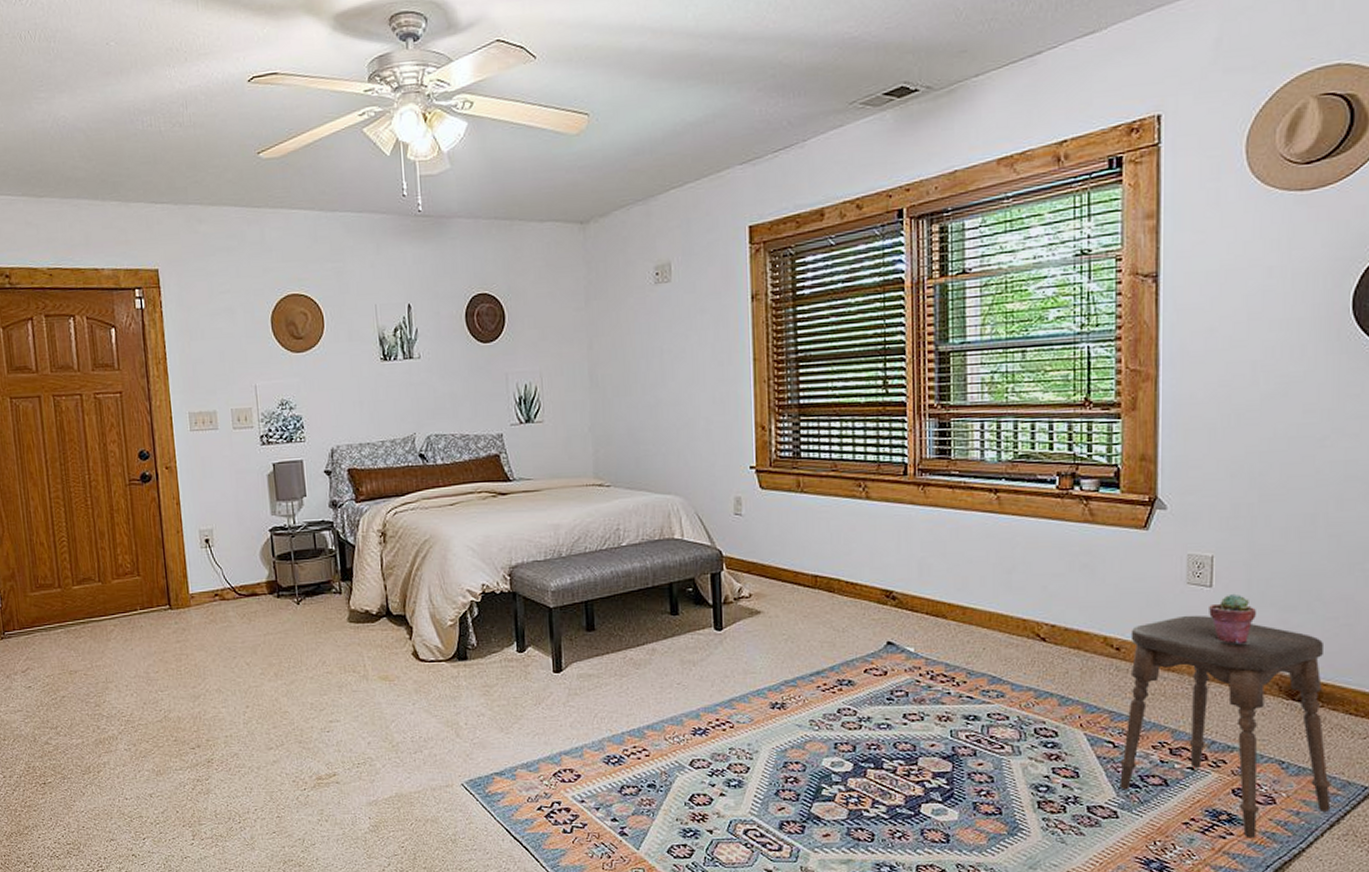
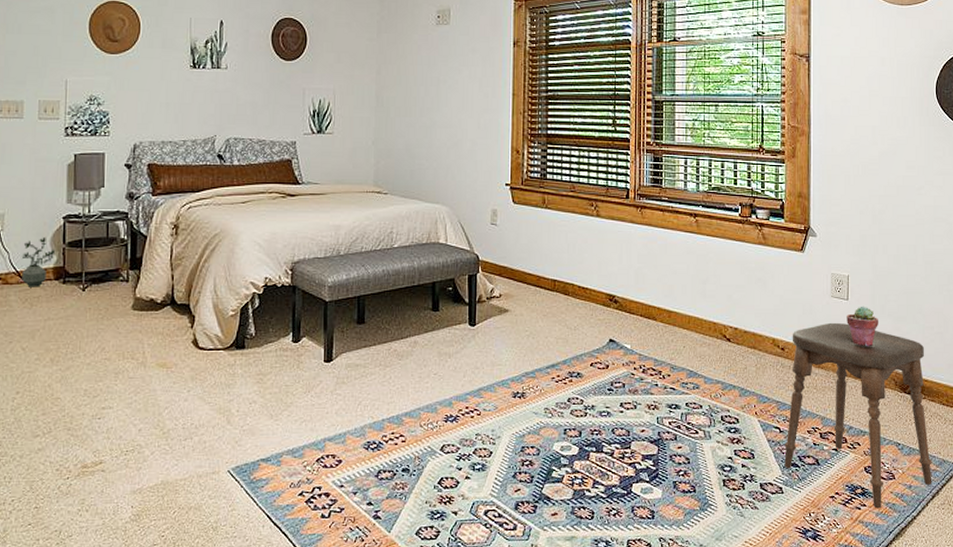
potted plant: none [234,550,266,602] -> present [21,236,56,287]

